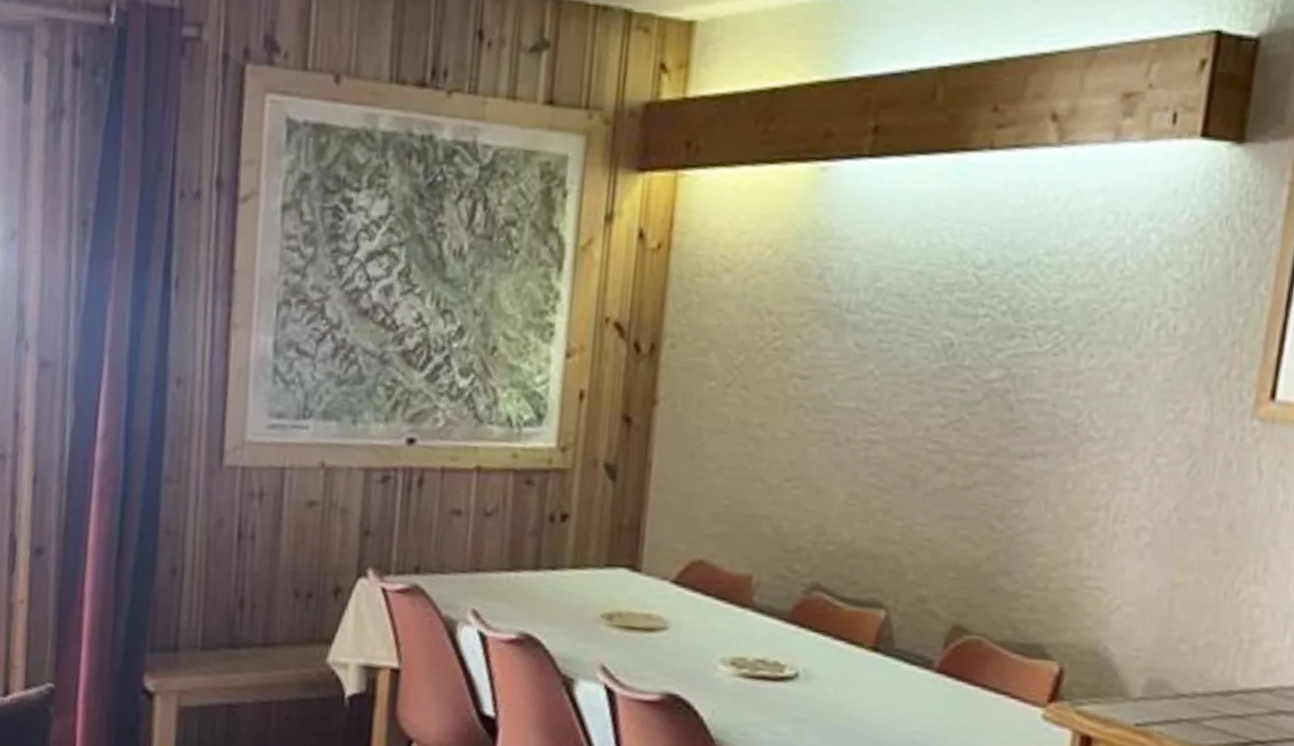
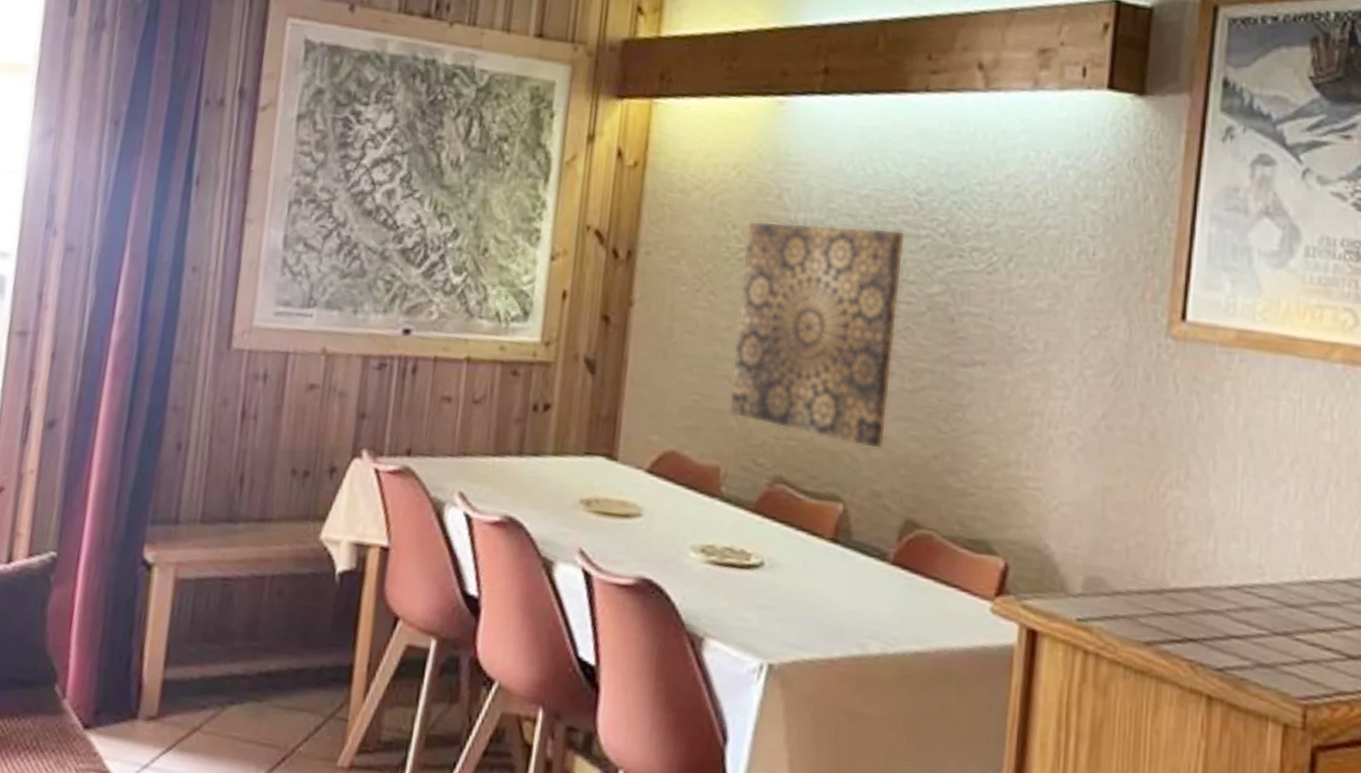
wall art: none [761,305,963,552] -> present [728,220,906,450]

